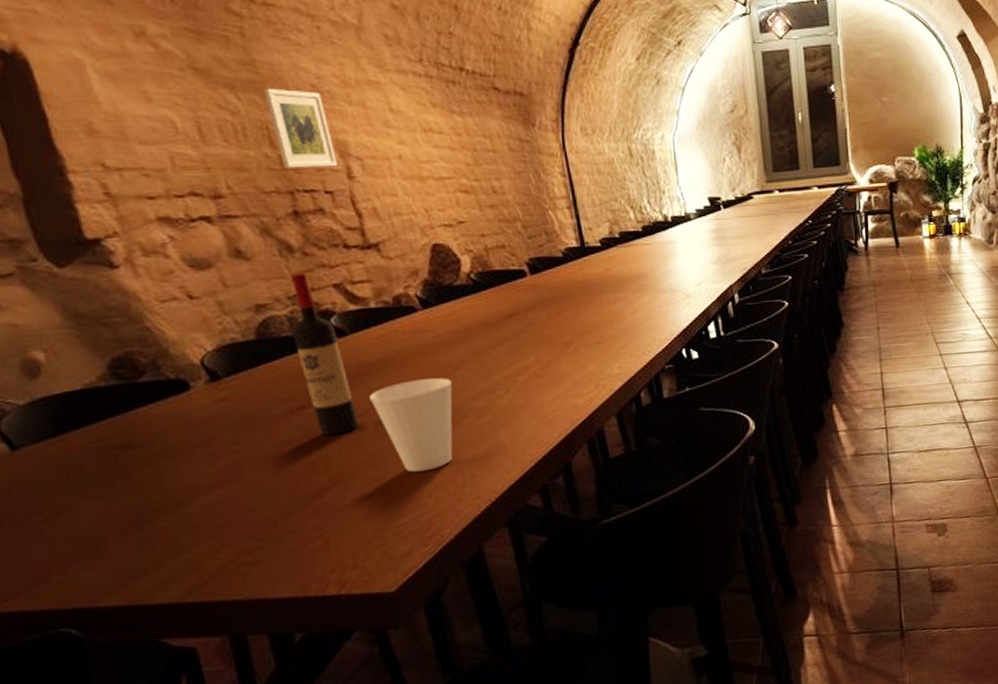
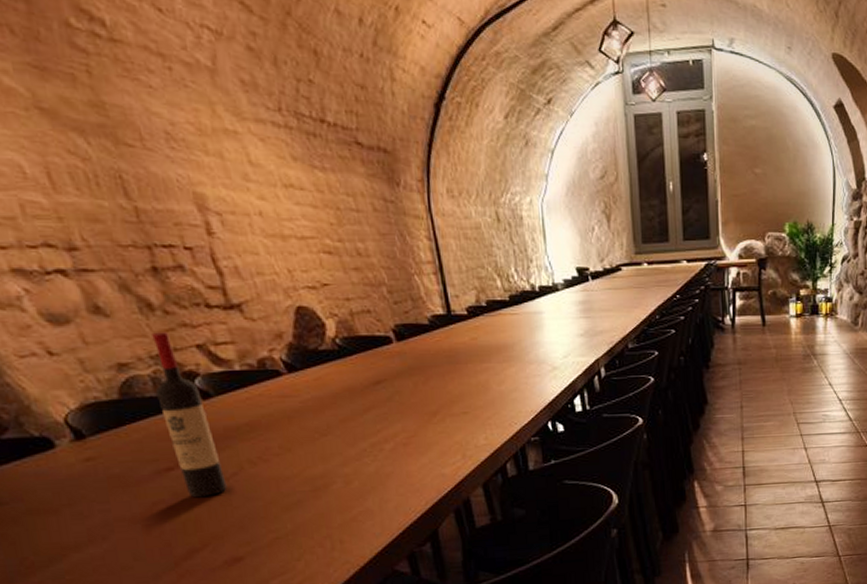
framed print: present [263,88,337,168] -> none [114,133,196,222]
cup: present [368,378,453,473] -> none [235,443,321,536]

